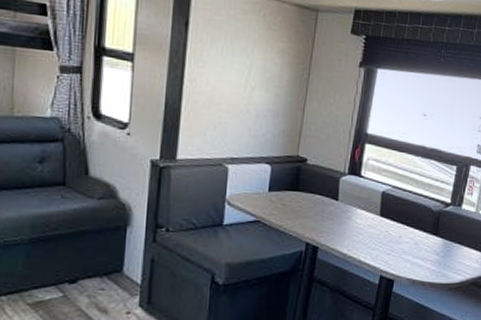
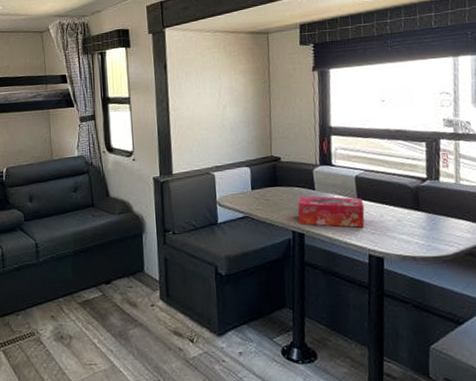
tissue box: none [314,205,385,247] -> present [297,195,365,228]

